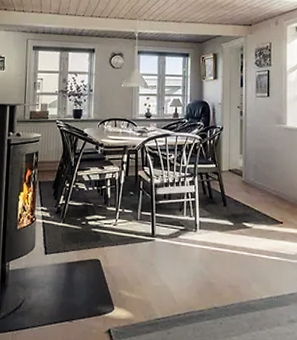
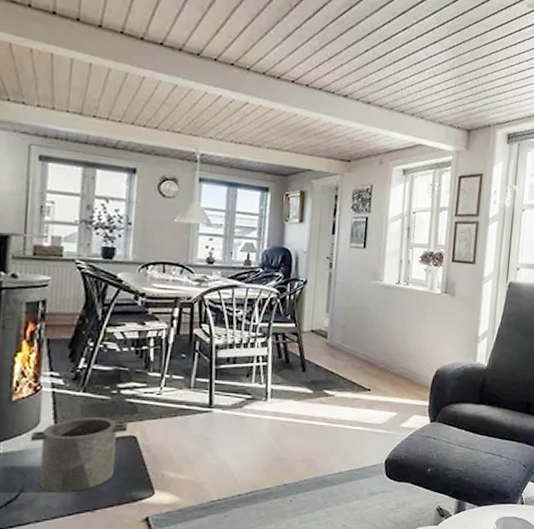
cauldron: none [28,243,94,305] -> present [30,418,129,493]

